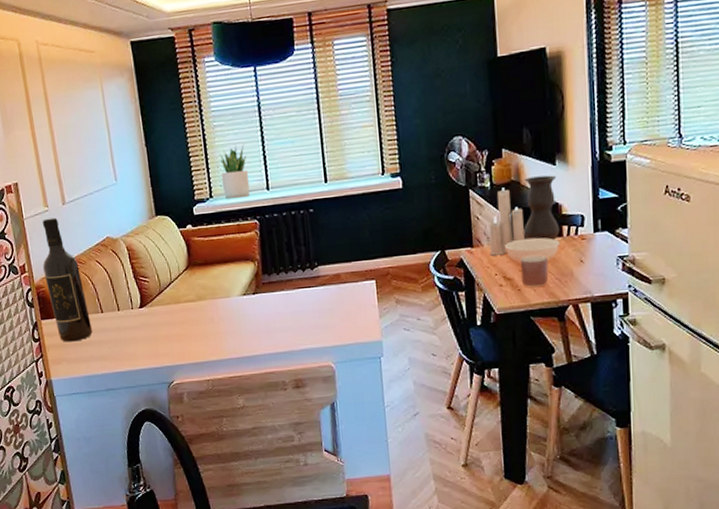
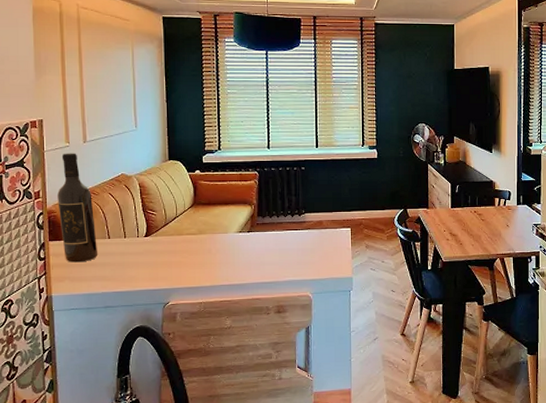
planter: present [219,144,250,200] -> none [229,110,254,153]
candle: present [489,187,526,256] -> none [441,165,468,216]
bowl: present [504,237,561,266] -> none [452,205,493,226]
mug: present [520,255,549,288] -> none [463,218,484,243]
vase: present [524,175,560,240] -> none [467,160,493,208]

